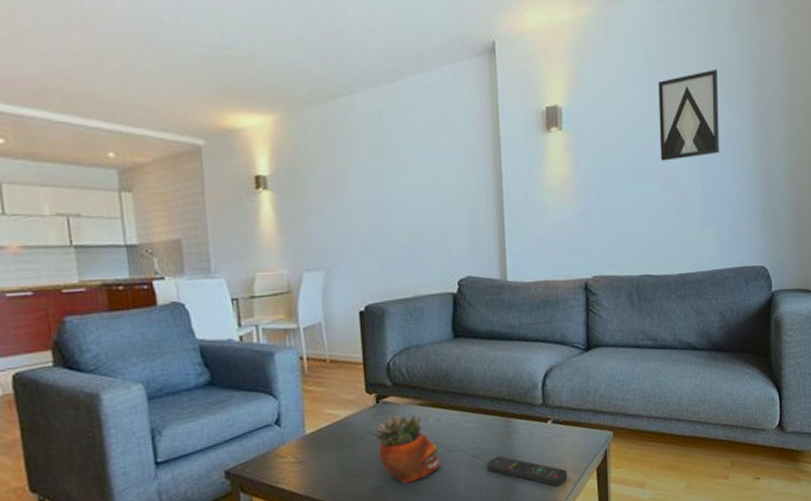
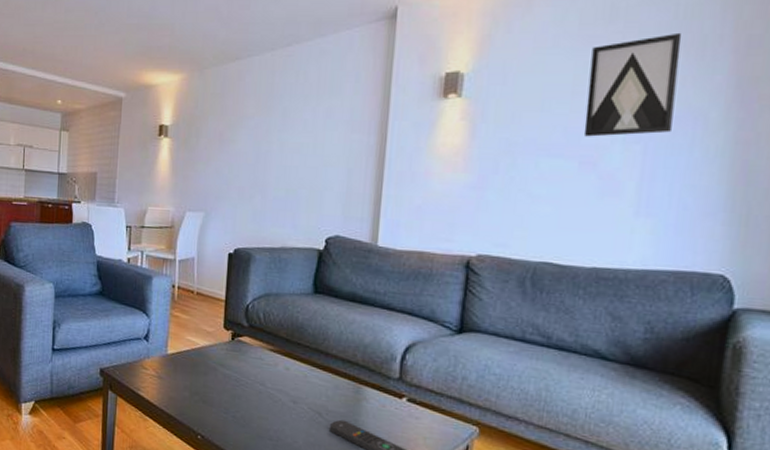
succulent planter: present [372,414,441,484] -> none [224,353,284,422]

